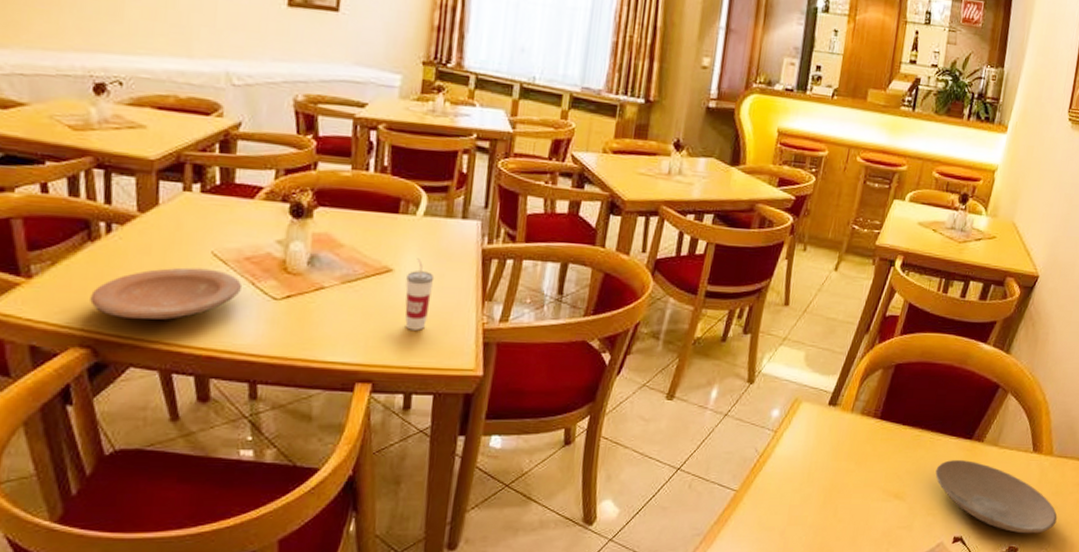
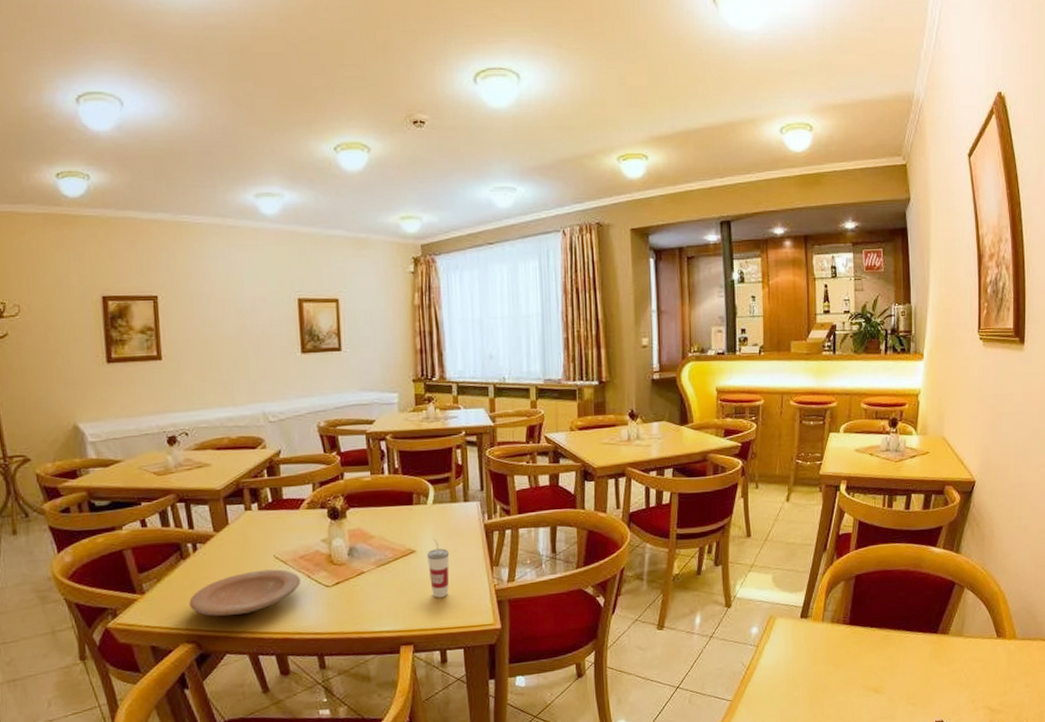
plate: present [935,460,1058,534] -> none [908,652,1031,712]

